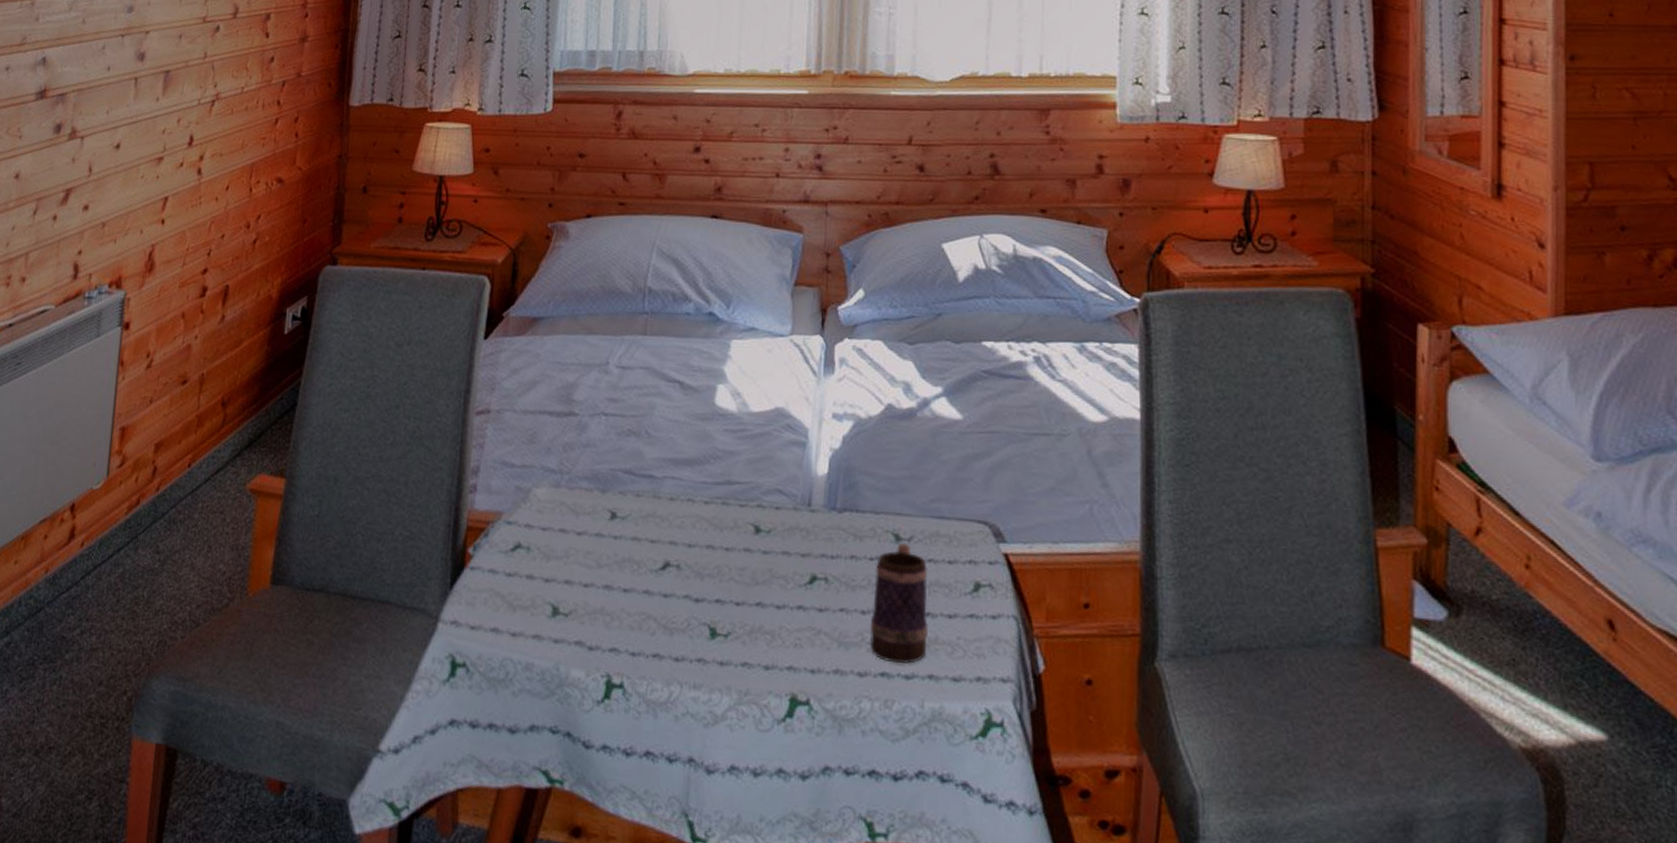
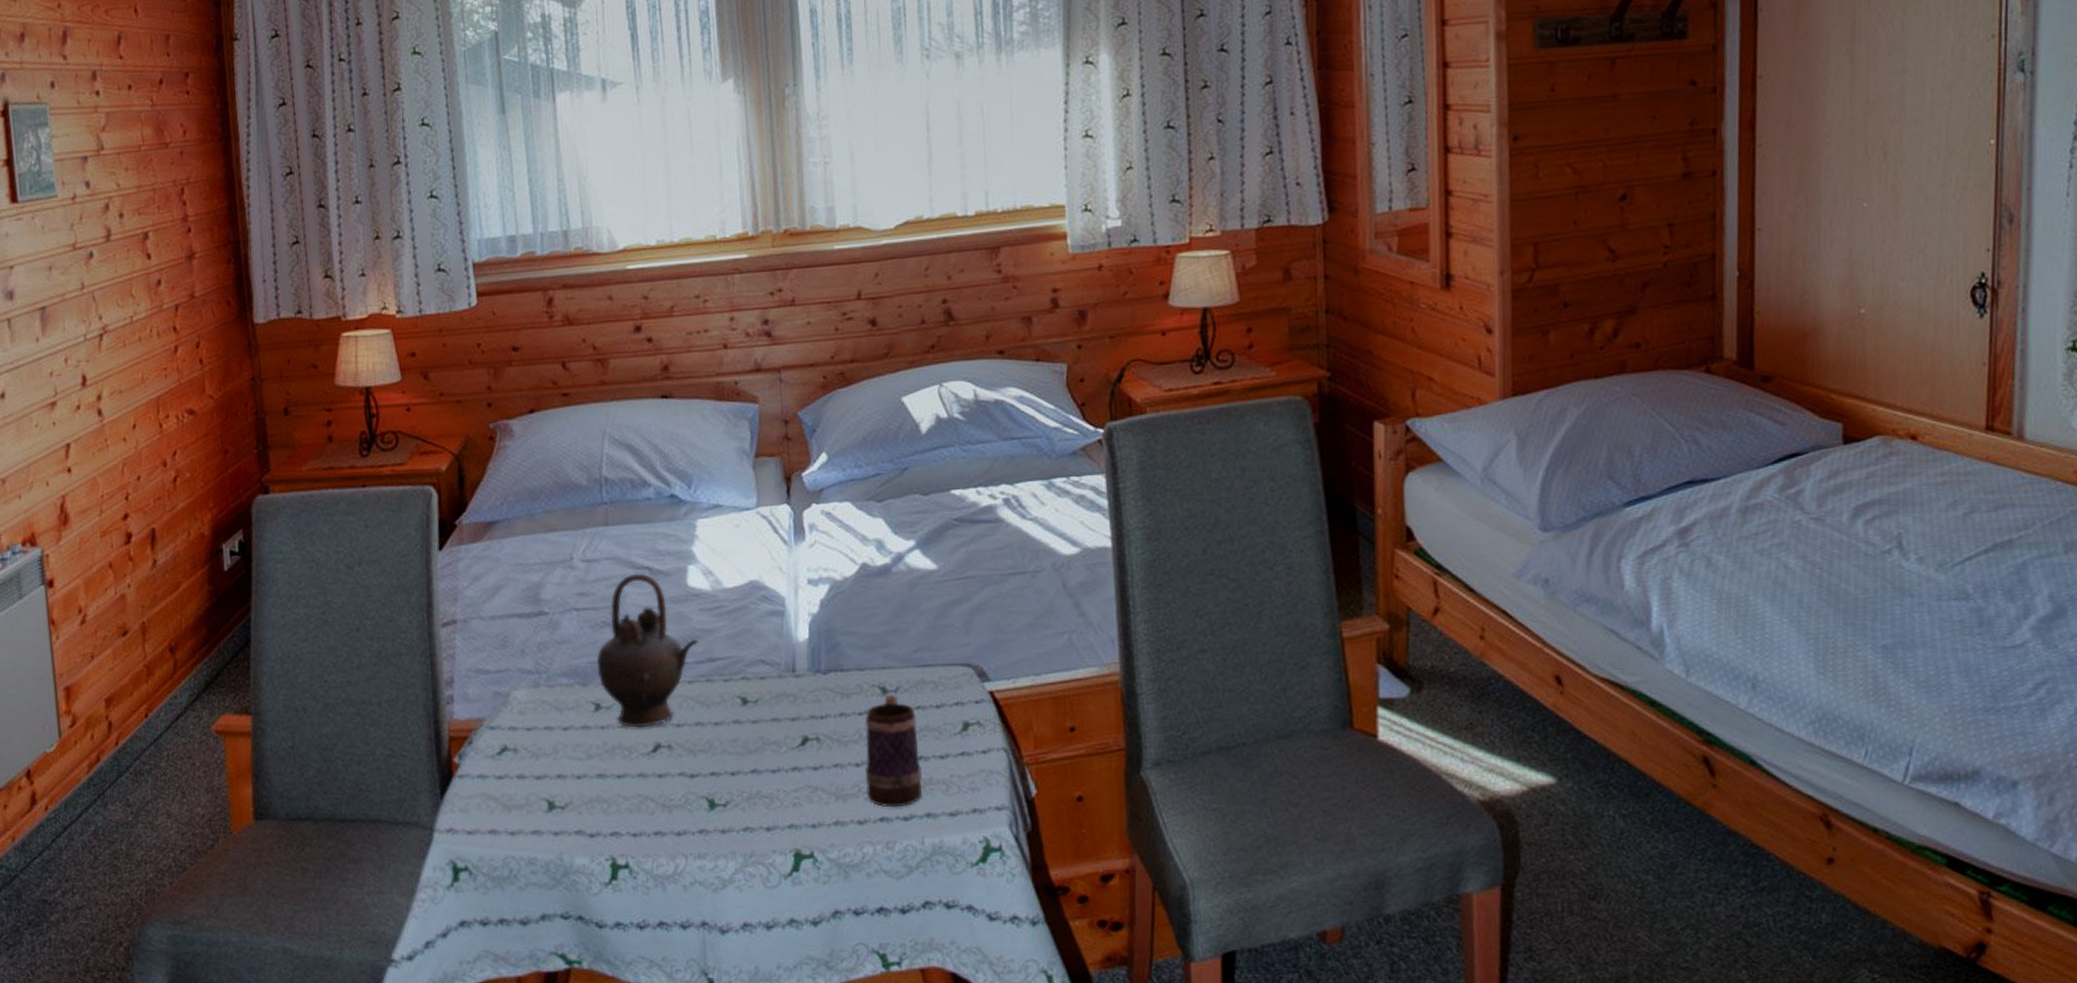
teapot: none [617,385,720,544] -> present [596,573,699,728]

